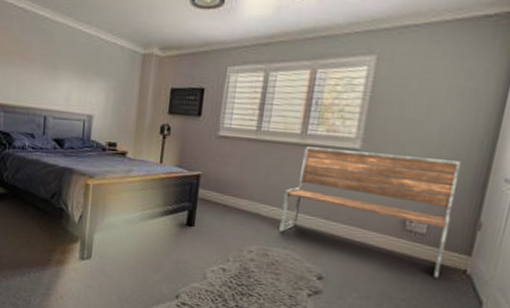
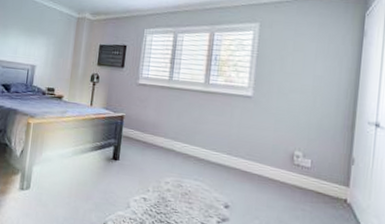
bench: present [279,146,461,278] -> none [190,93,332,207]

